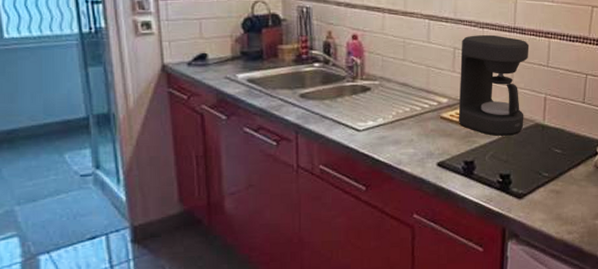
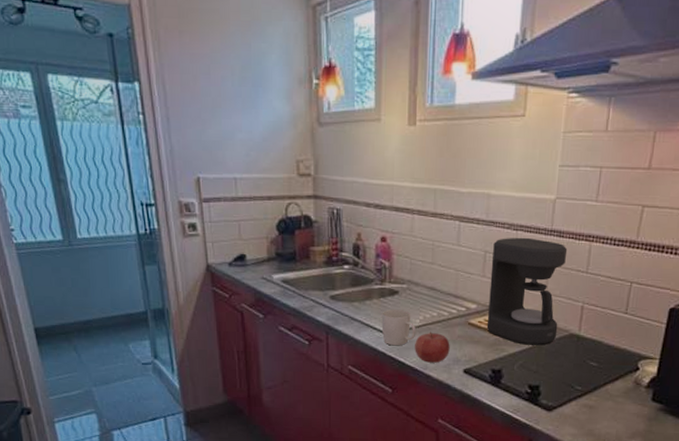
mug: none [354,105,390,143] -> present [381,309,417,346]
fruit: none [388,127,423,158] -> present [415,332,450,363]

